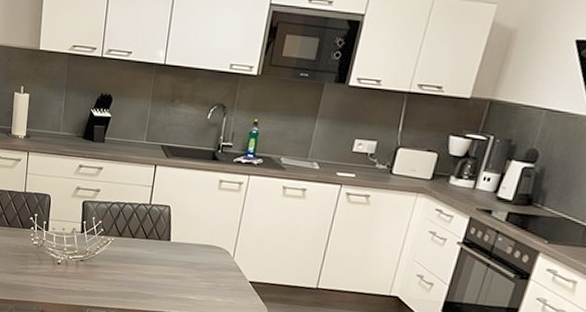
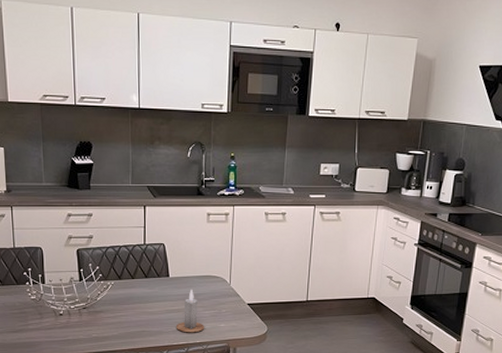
candle: none [169,257,200,303] -> present [175,290,205,333]

